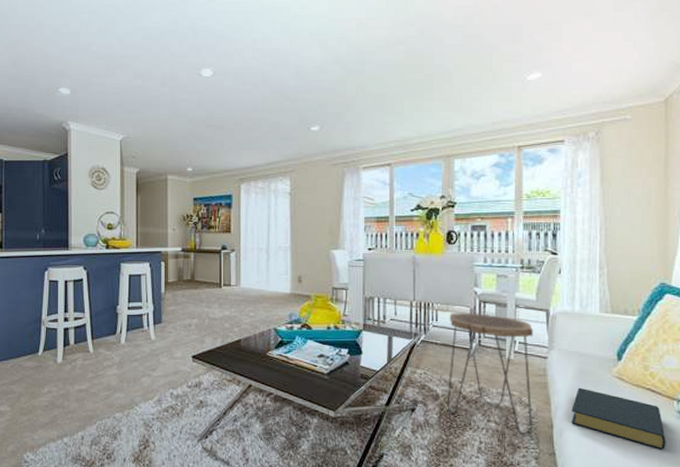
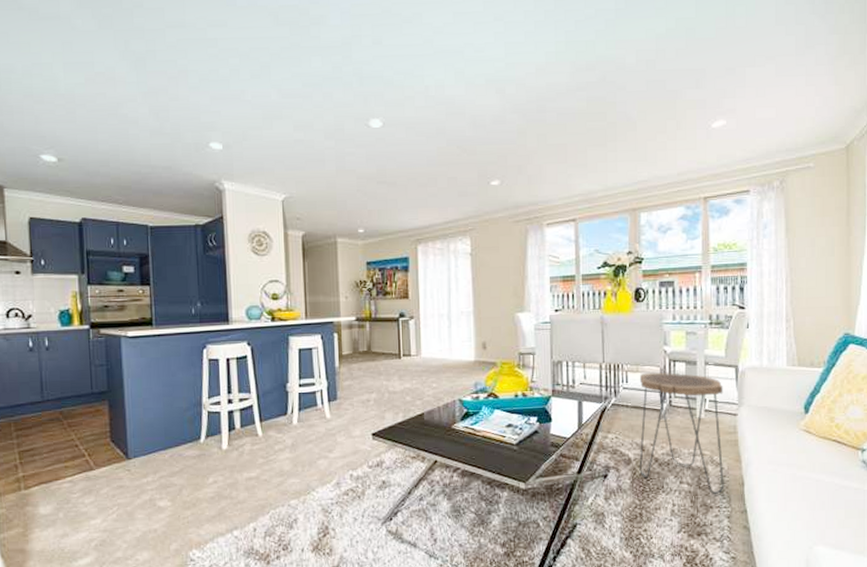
hardback book: present [571,387,666,450] -> none [762,443,852,500]

